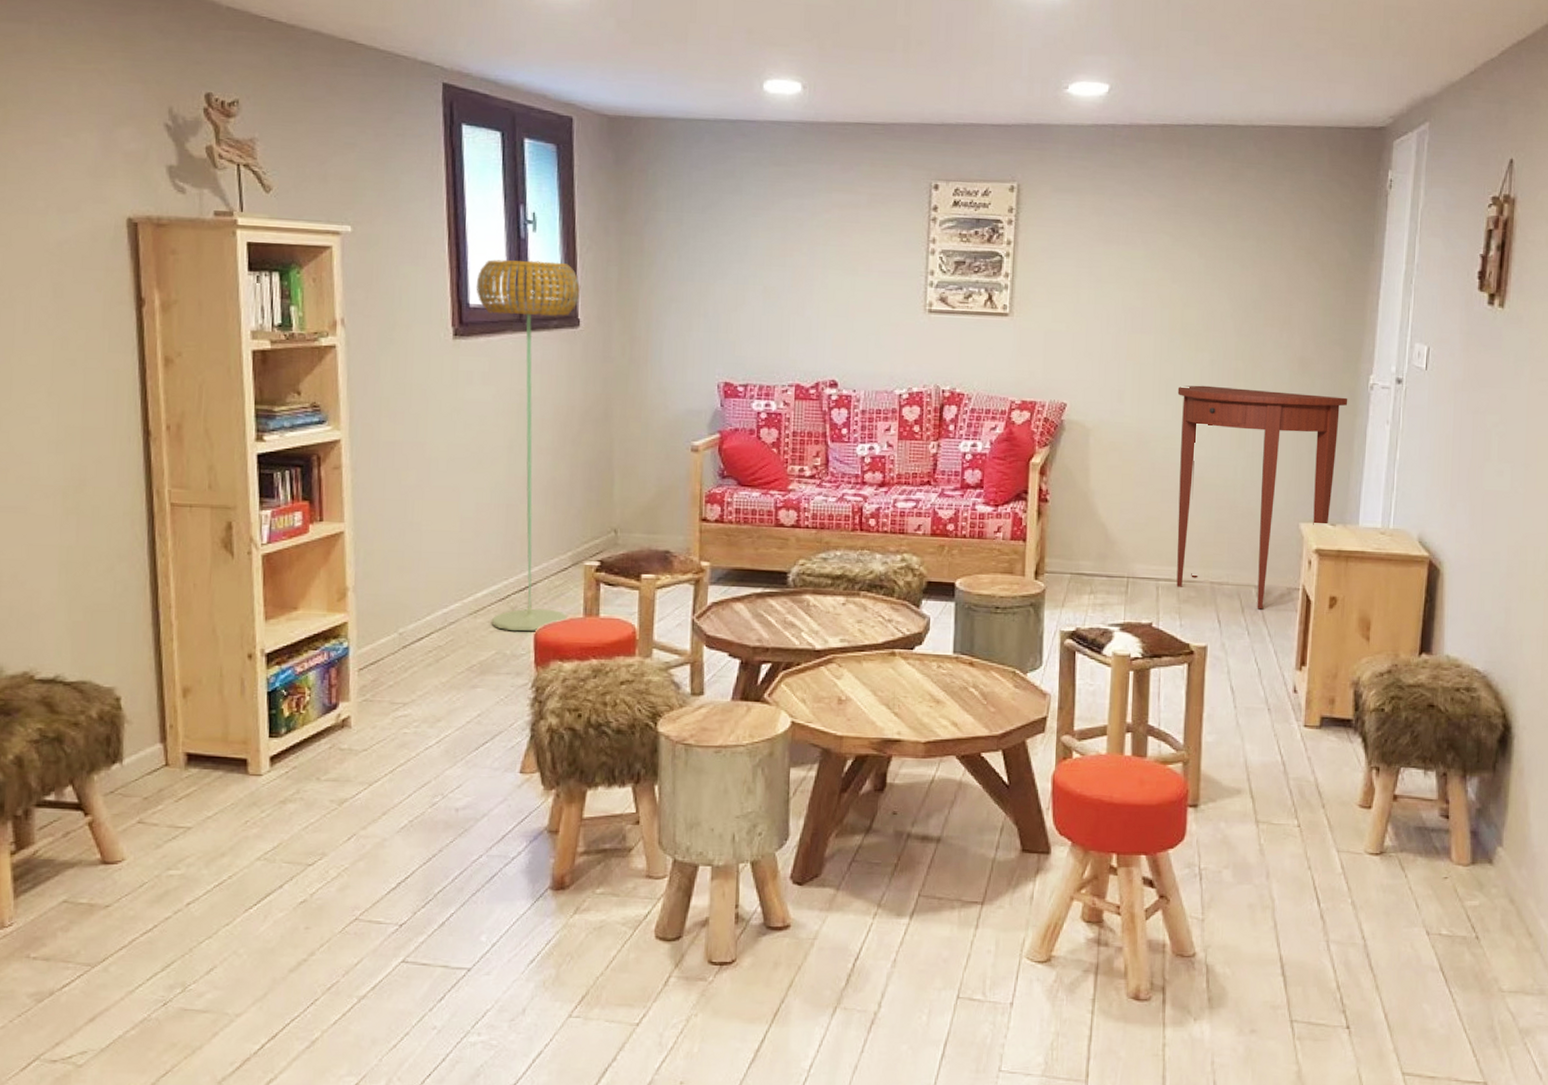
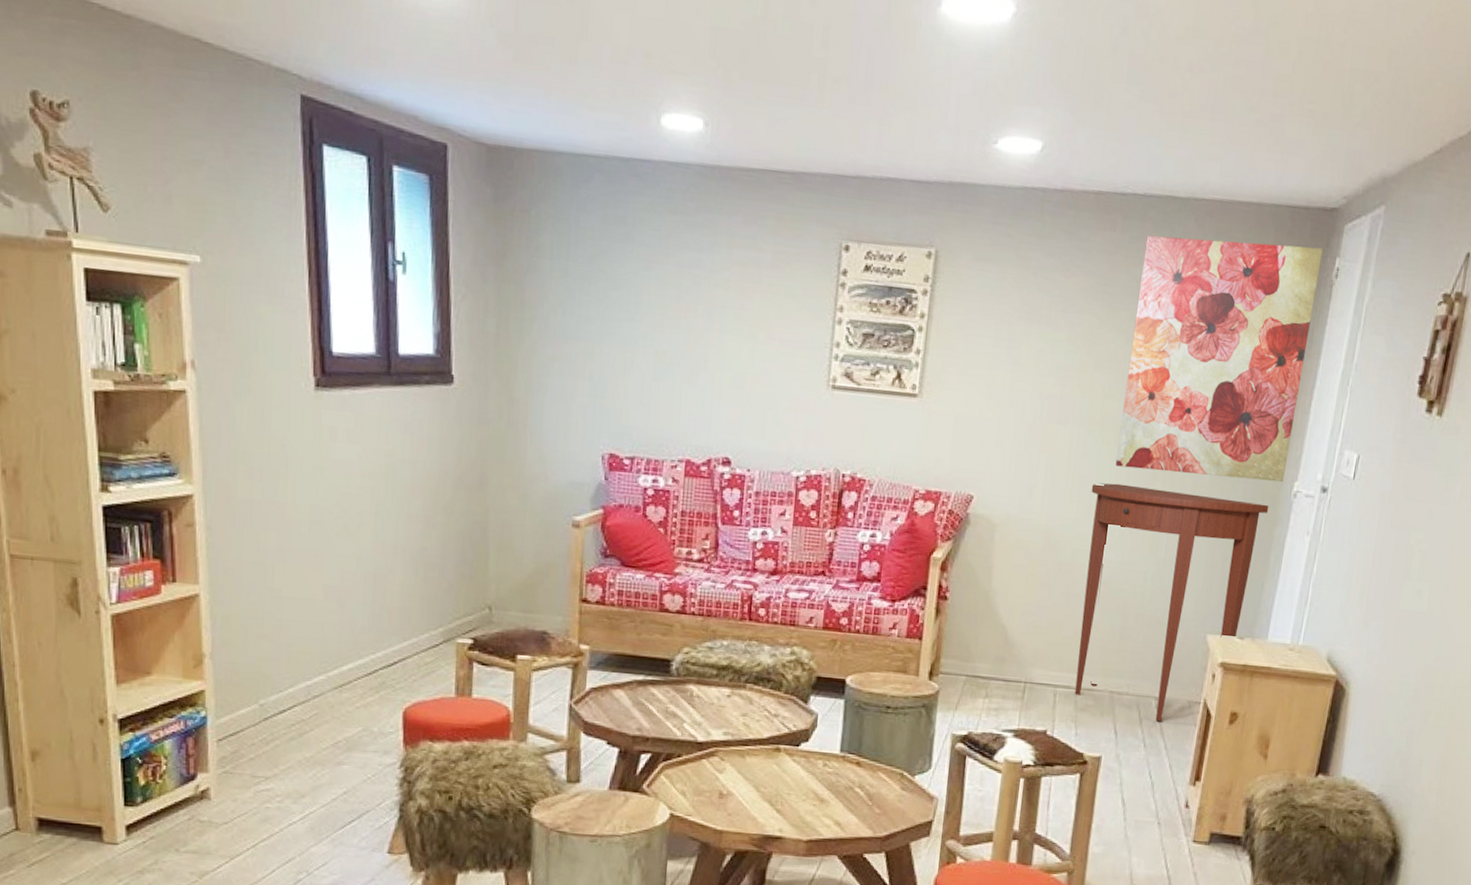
floor lamp: present [476,259,580,632] -> none [339,303,454,709]
wall art: none [1198,160,1375,376] -> present [1115,235,1323,483]

